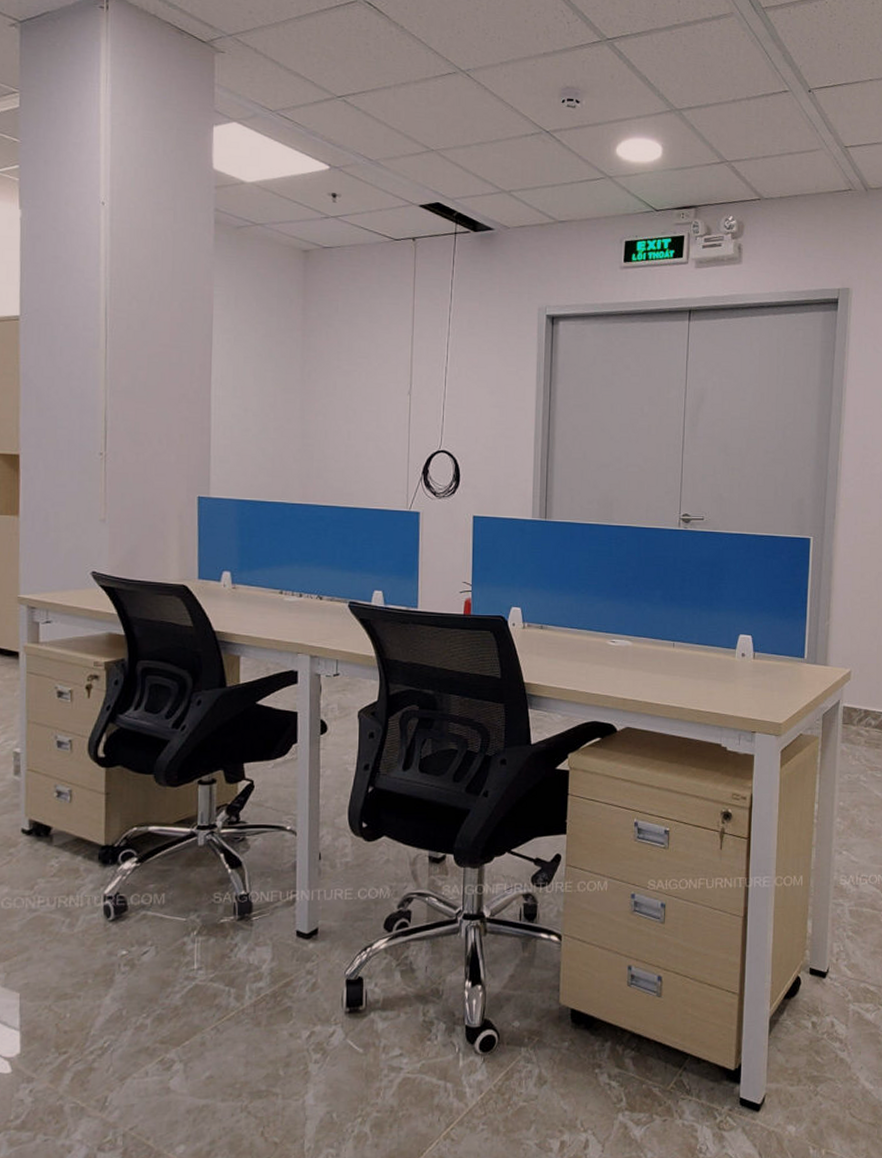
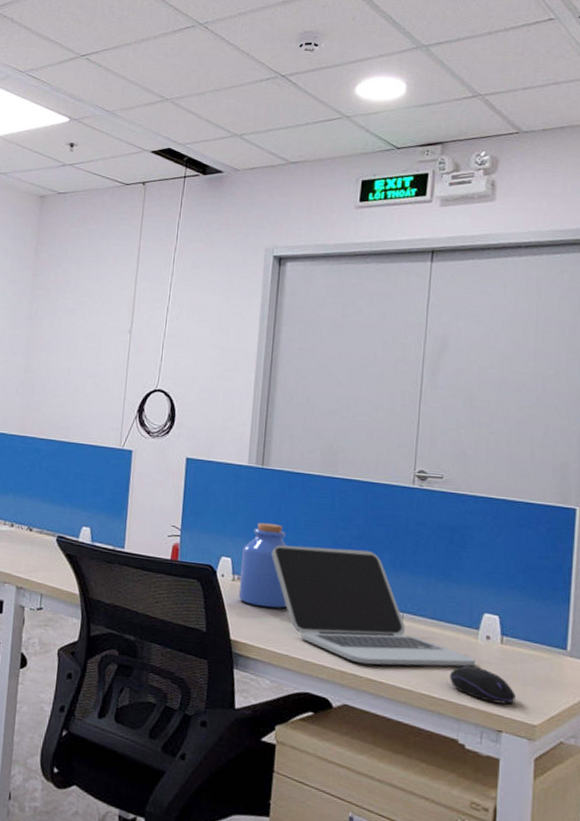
jar: none [529,572,573,650] -> present [238,522,287,608]
laptop: none [558,589,734,690] -> present [271,545,477,667]
computer mouse: none [714,681,766,709] -> present [450,665,516,705]

